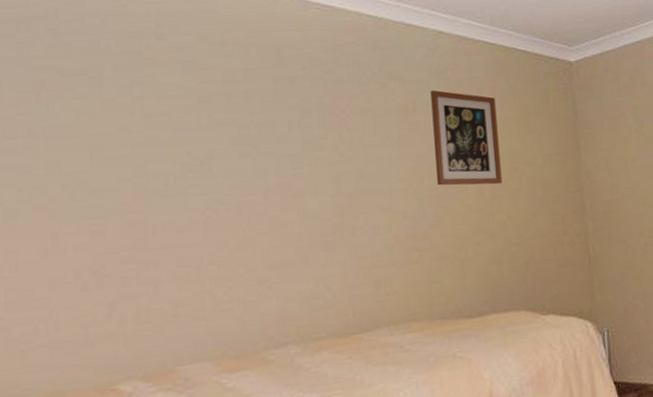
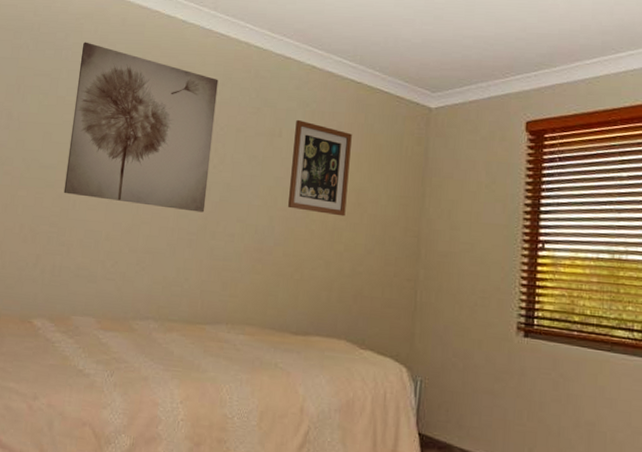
wall art: none [129,27,338,220] -> present [63,42,219,213]

